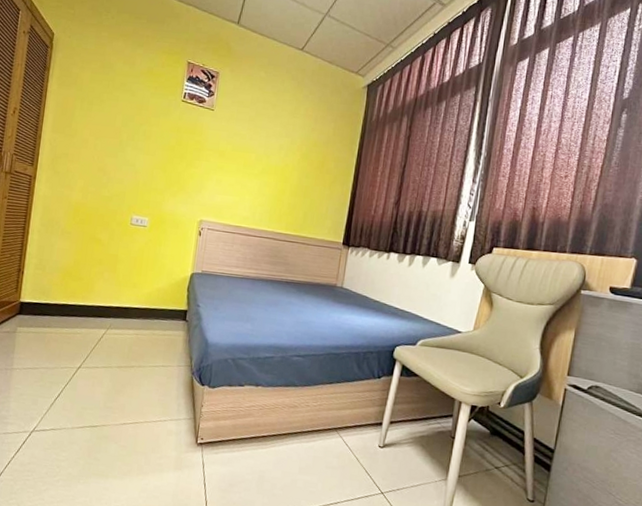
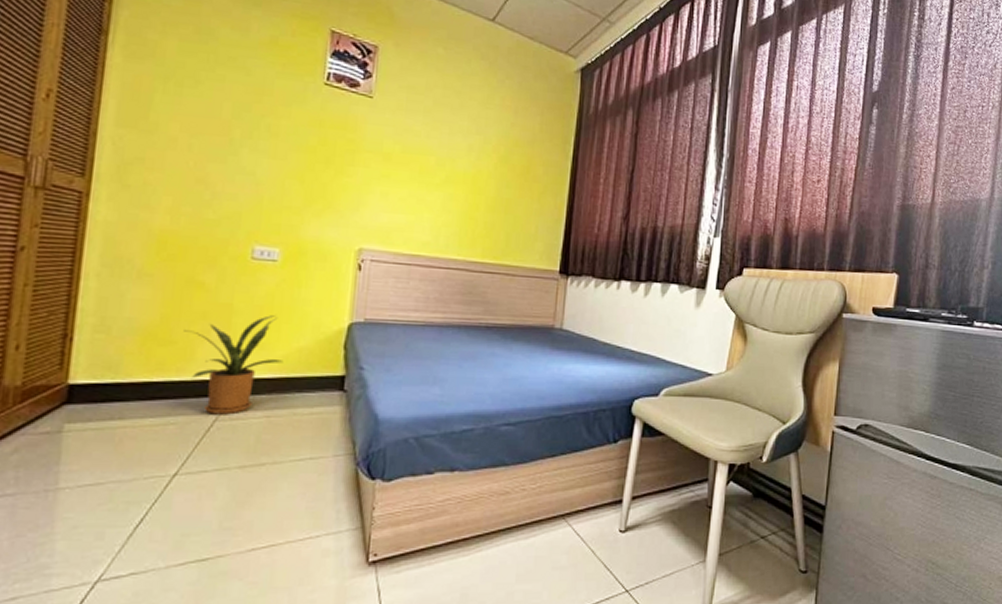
house plant: none [87,264,148,331] -> present [183,315,284,415]

